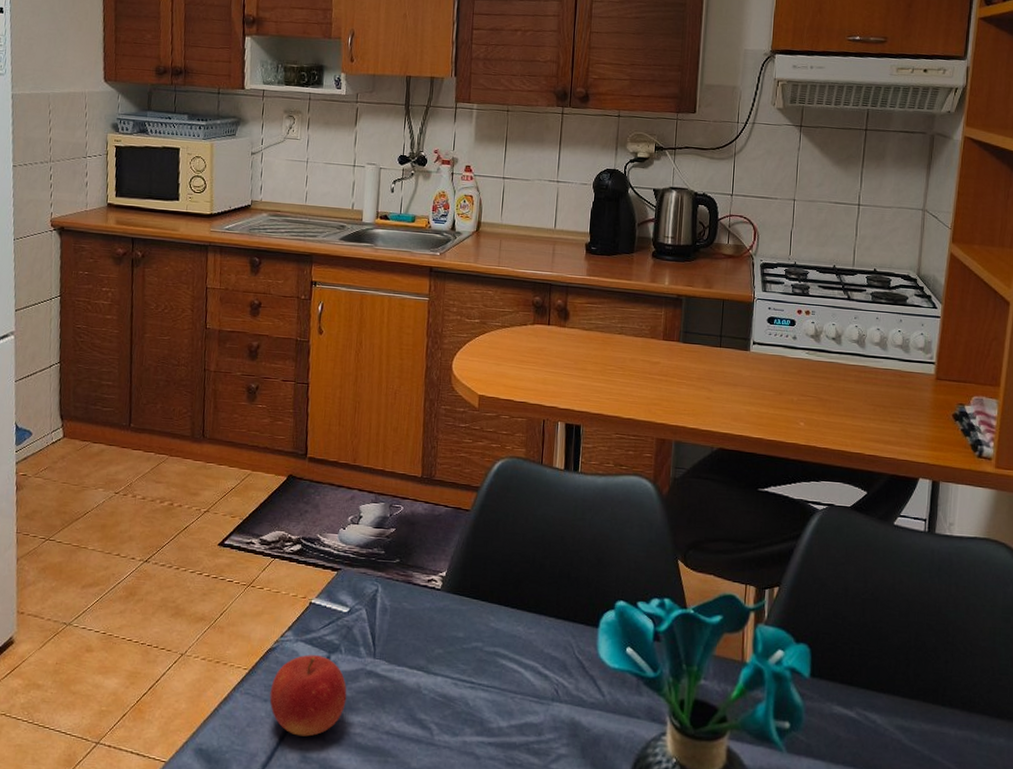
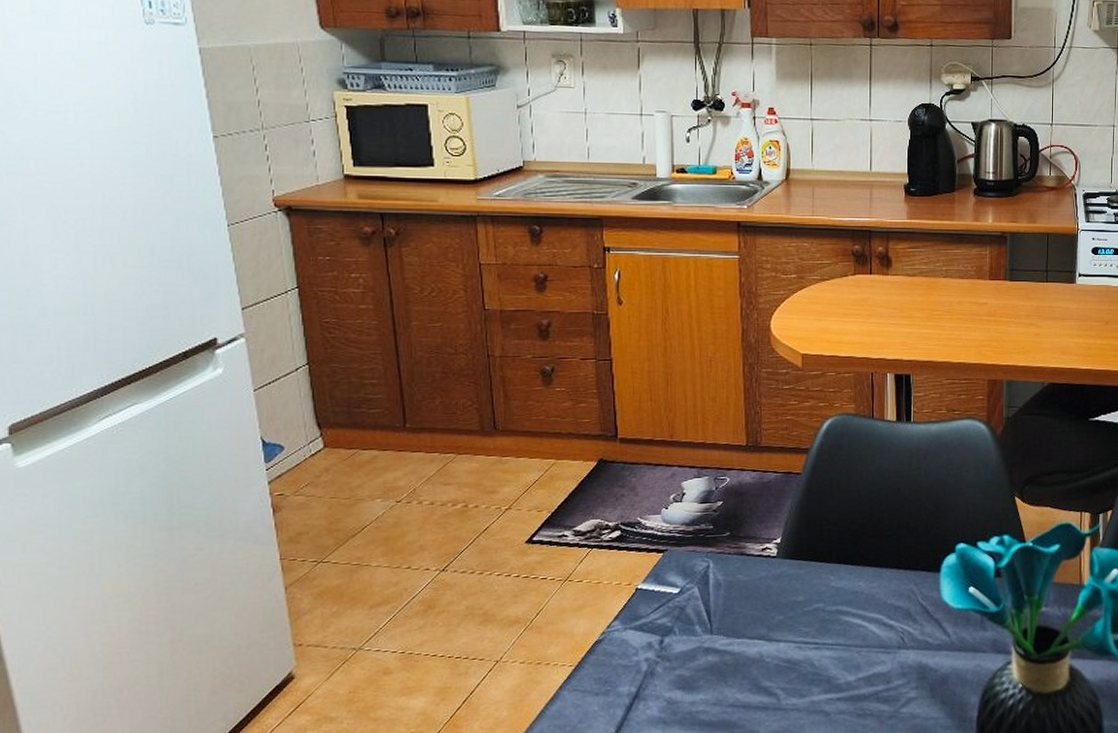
fruit: present [269,655,347,737] -> none [601,640,685,724]

